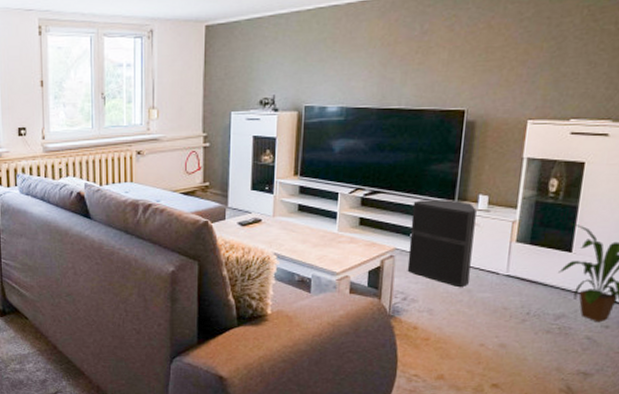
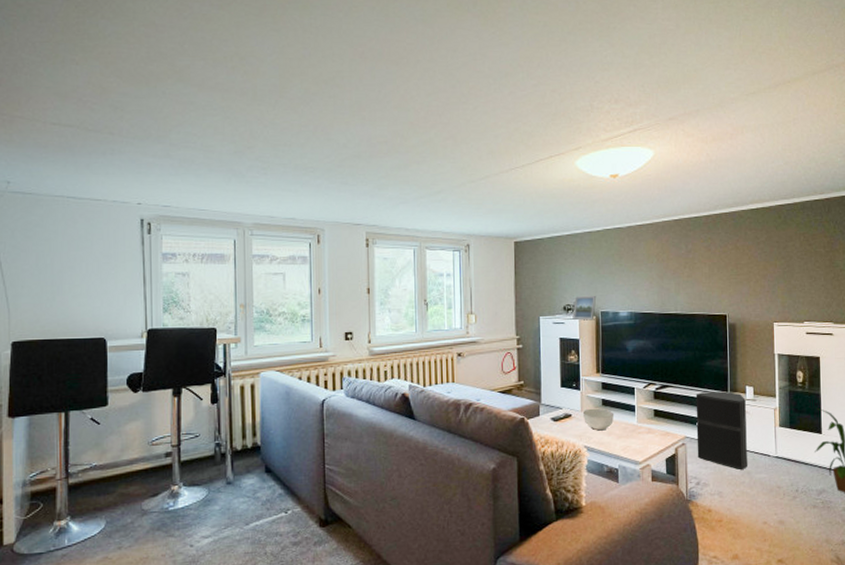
picture frame: none [270,87,301,117] -> present [572,295,597,321]
bowl: none [274,215,312,238] -> present [582,409,615,431]

